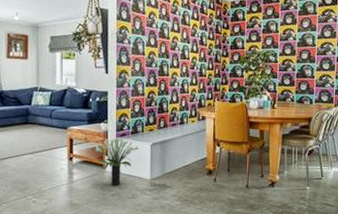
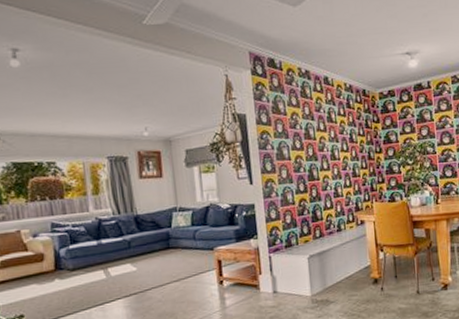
potted plant: present [95,137,139,185] -> none [247,252,295,307]

